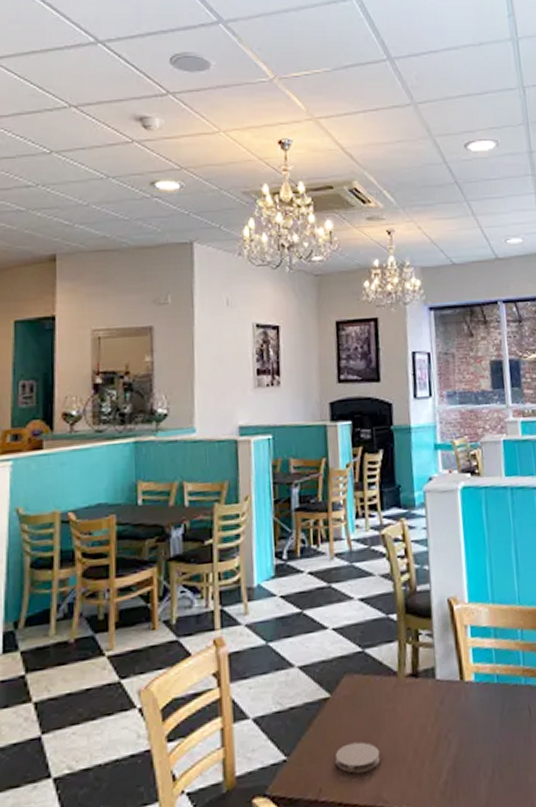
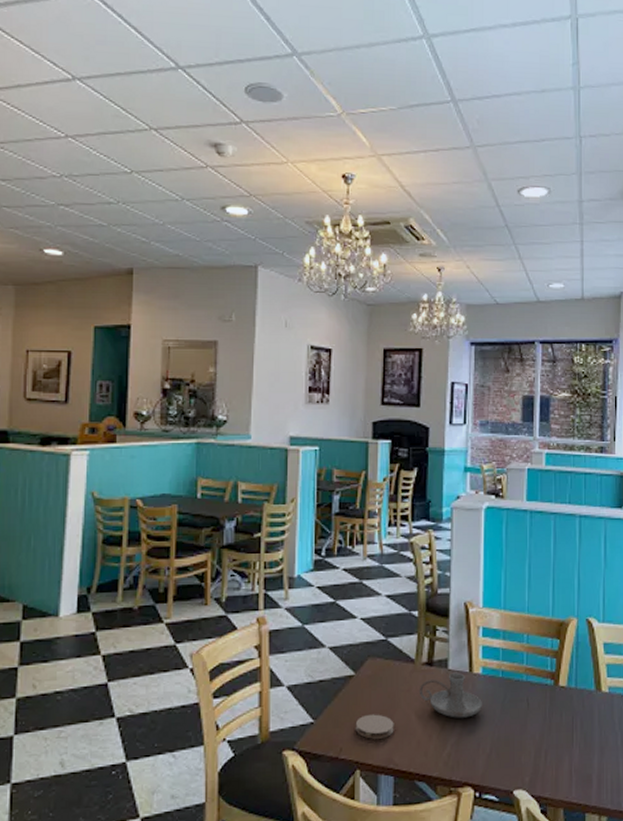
candle holder: none [405,682,478,738] -> present [419,672,482,718]

